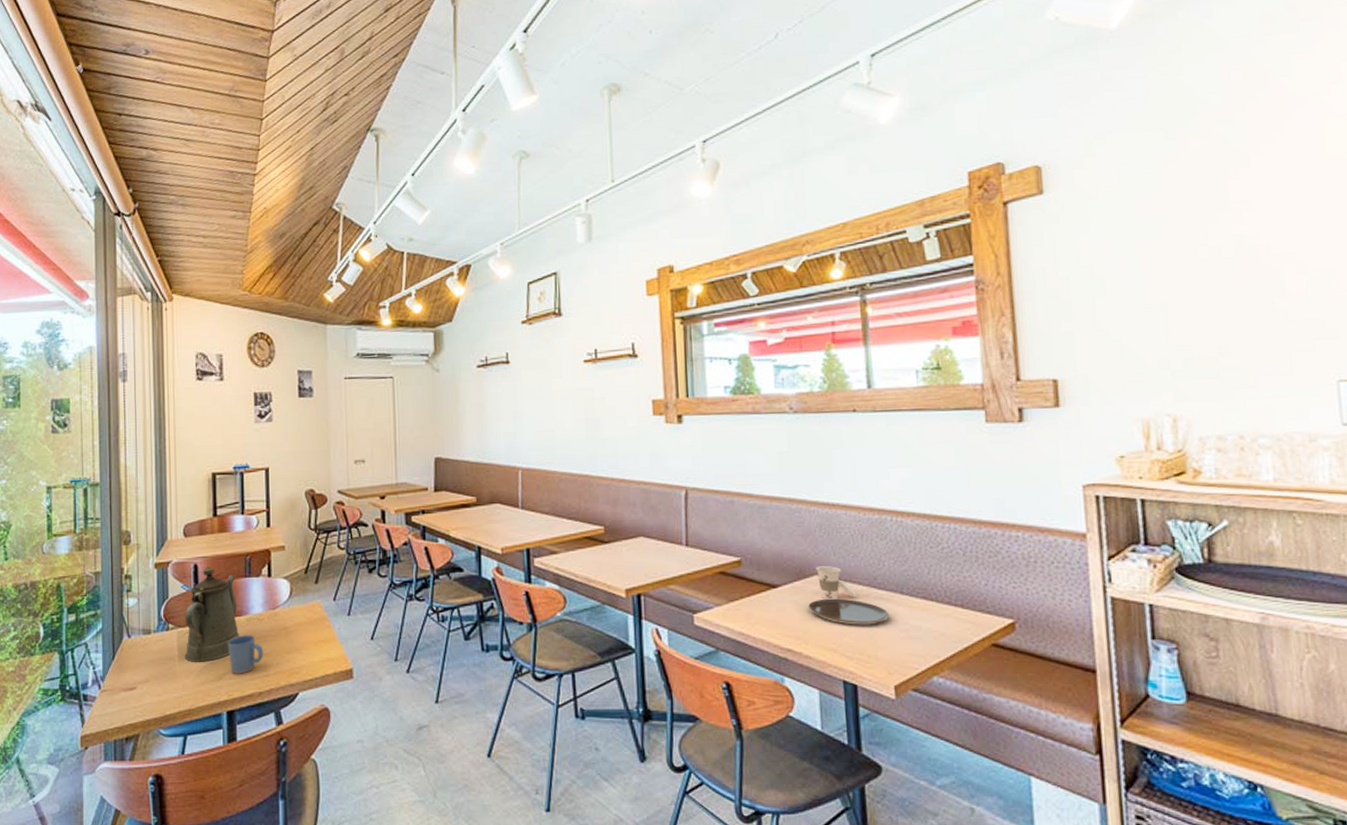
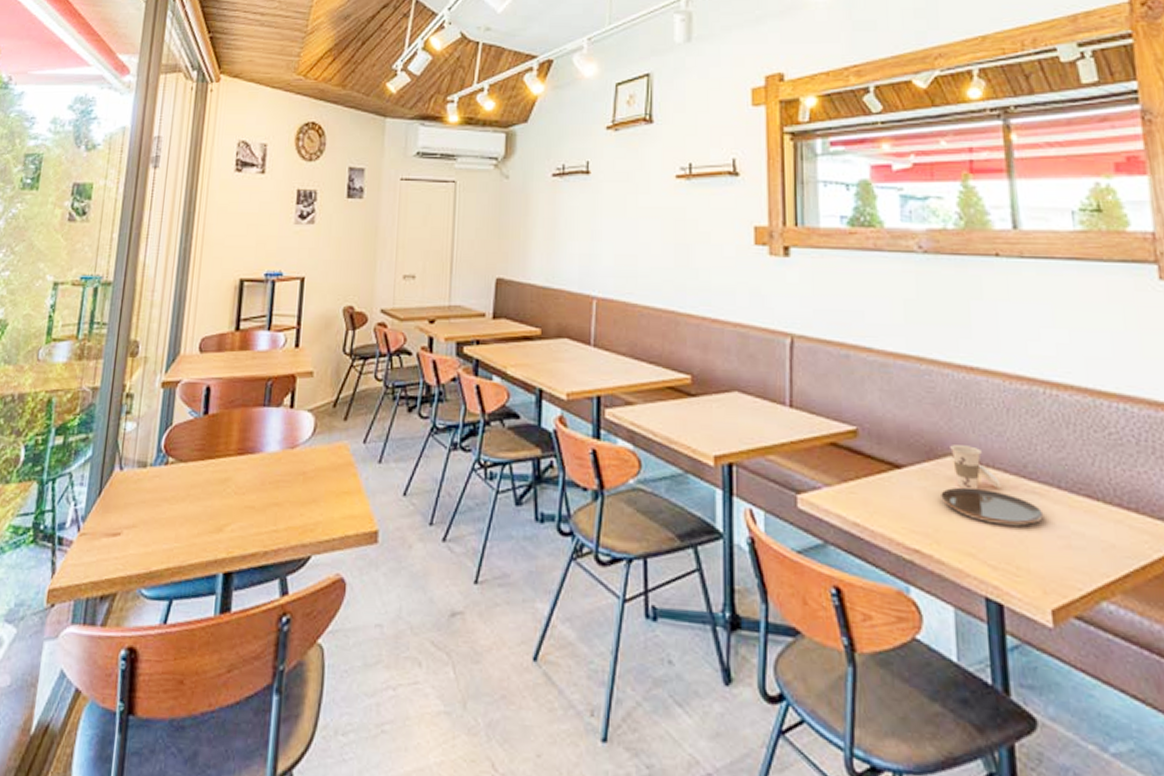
coffee pot: present [185,566,240,662] -> none [182,390,253,508]
mug: present [228,635,264,674] -> none [233,477,276,527]

